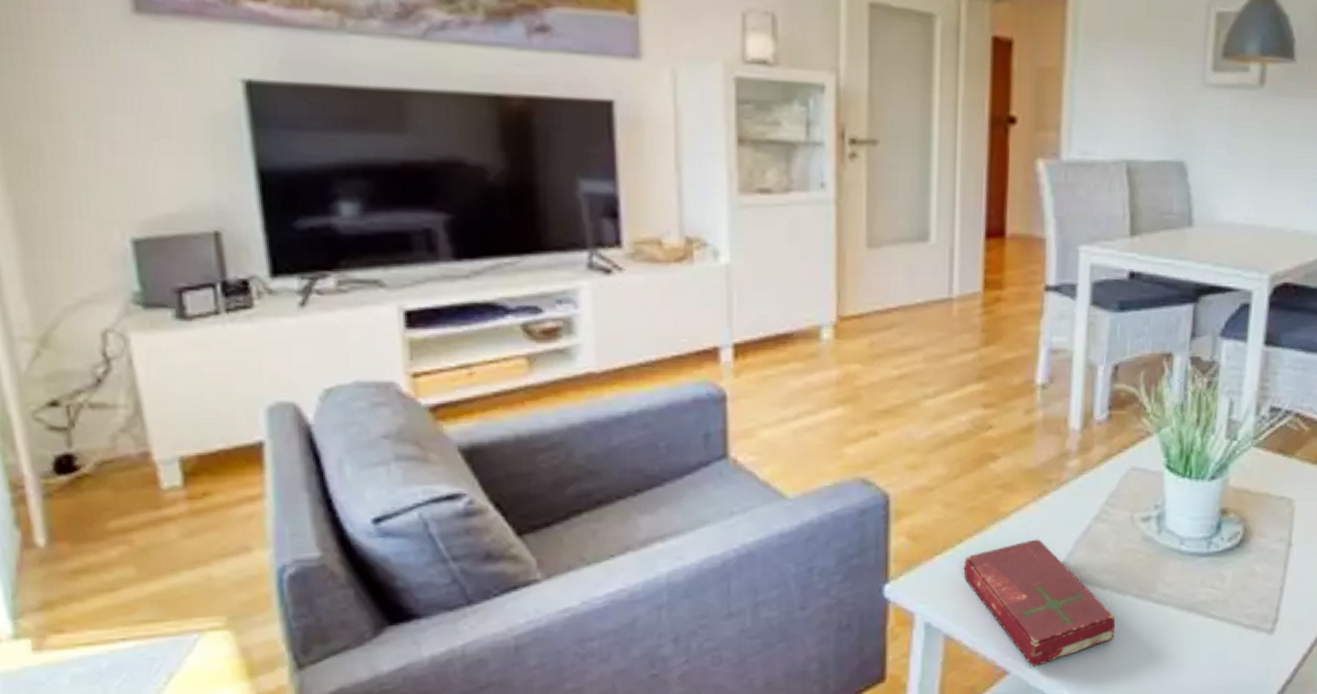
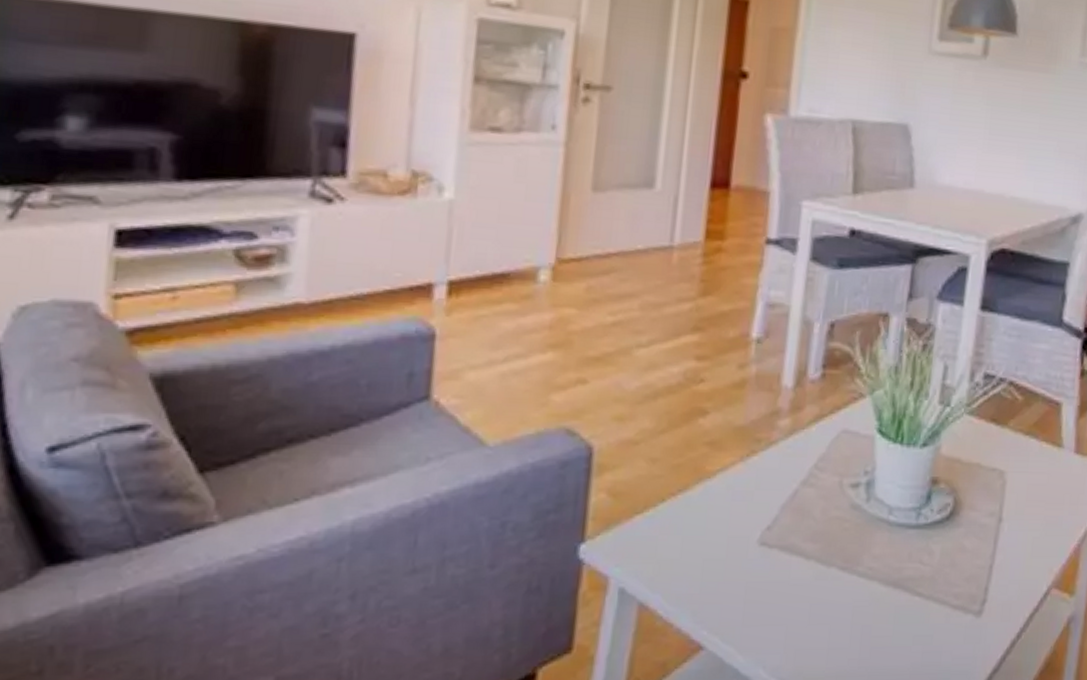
book: present [963,539,1116,667] -> none [663,502,819,643]

